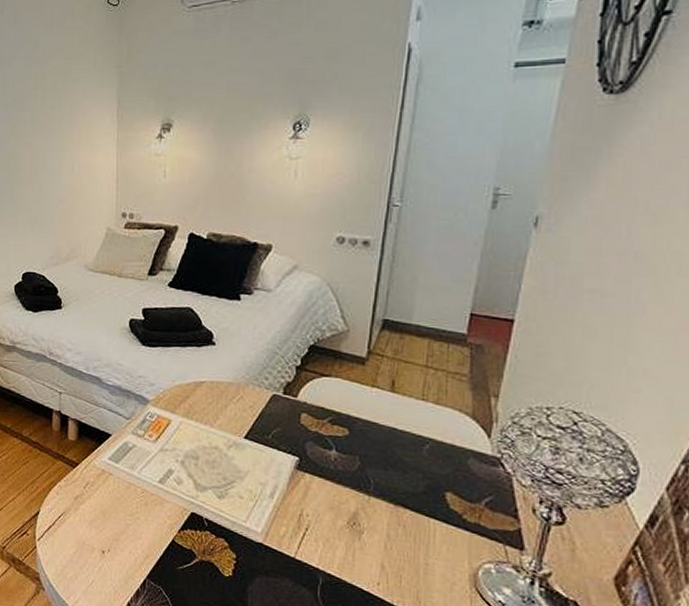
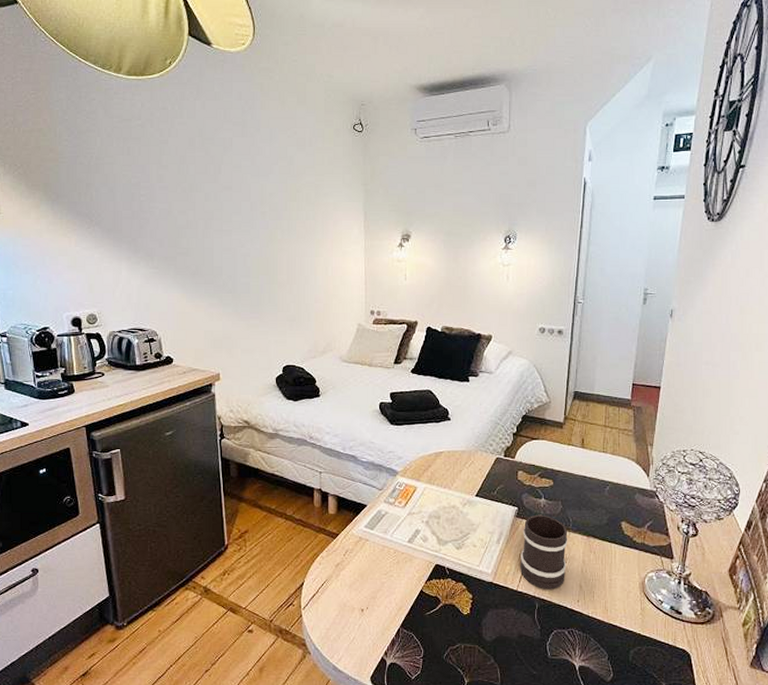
mug: none [300,468,367,565] -> present [520,513,568,590]

